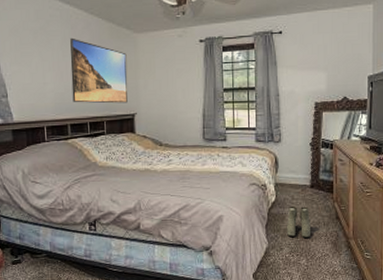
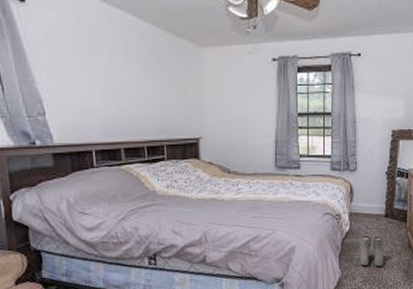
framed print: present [70,37,128,104] -> none [121,48,191,126]

